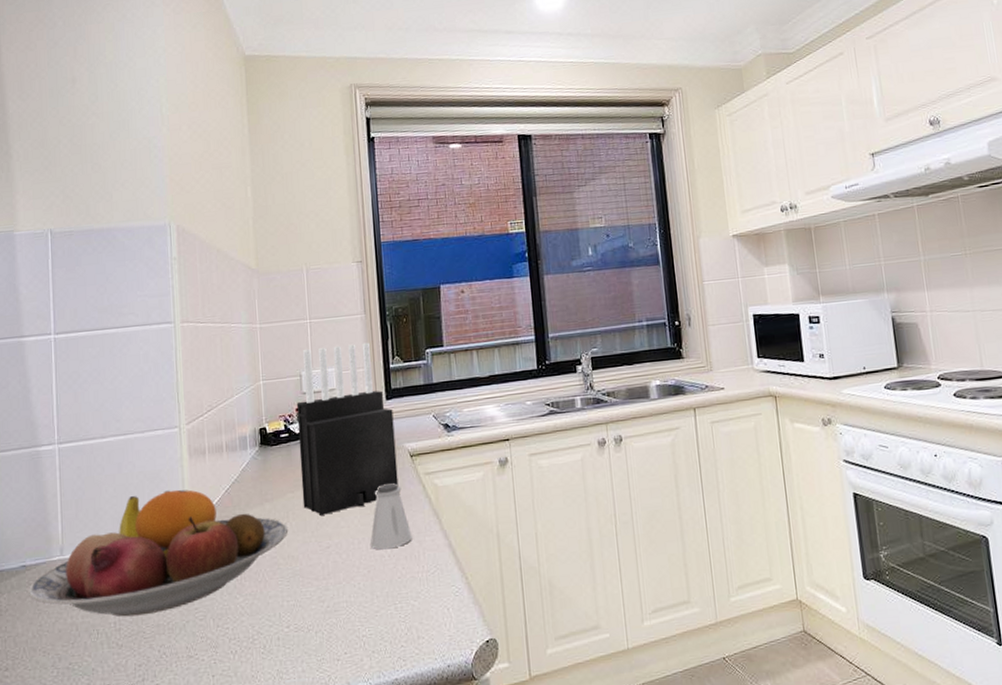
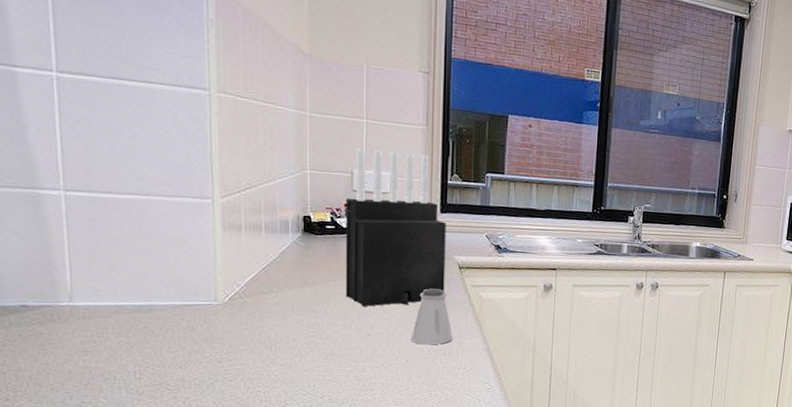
fruit bowl: present [28,489,288,617] -> none [30,257,327,369]

